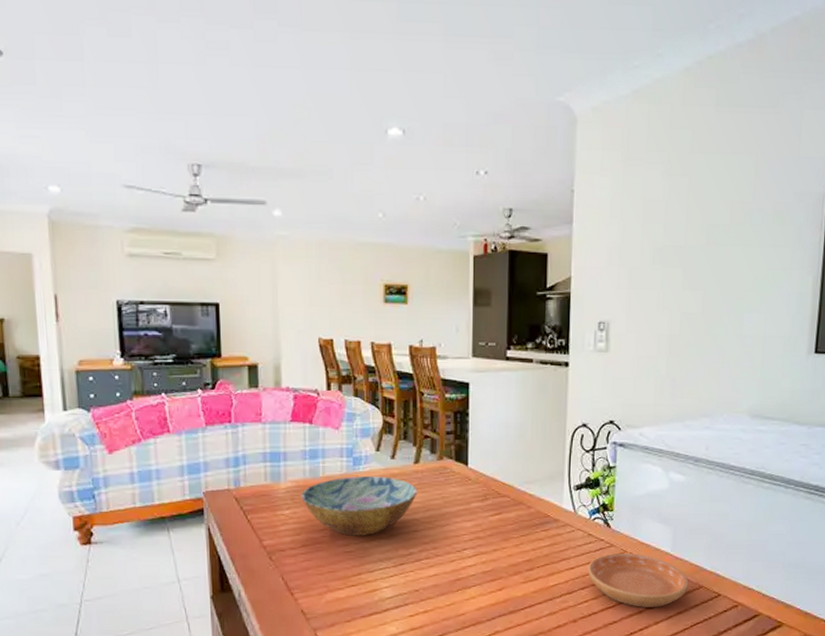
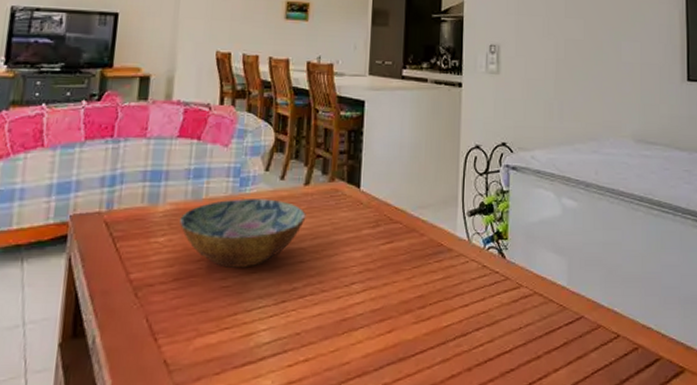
saucer: present [588,554,689,607] -> none [483,288,587,352]

